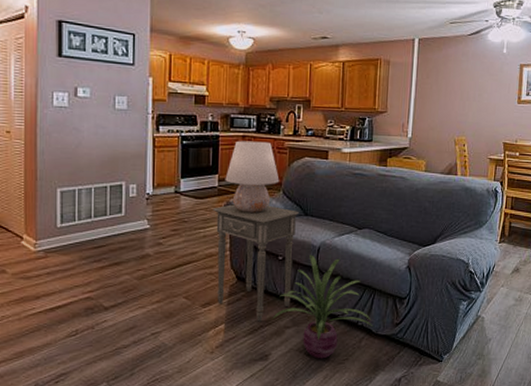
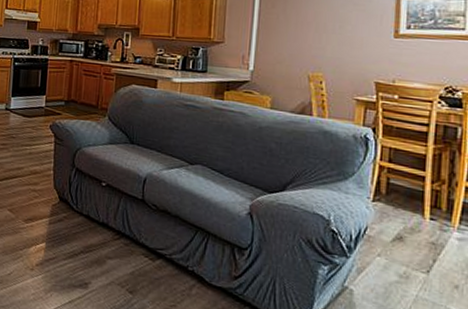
side table: present [213,204,299,322] -> none [39,125,124,247]
table lamp: present [225,140,280,214] -> none [52,65,105,137]
decorative plant: present [272,254,374,359] -> none [93,185,207,300]

